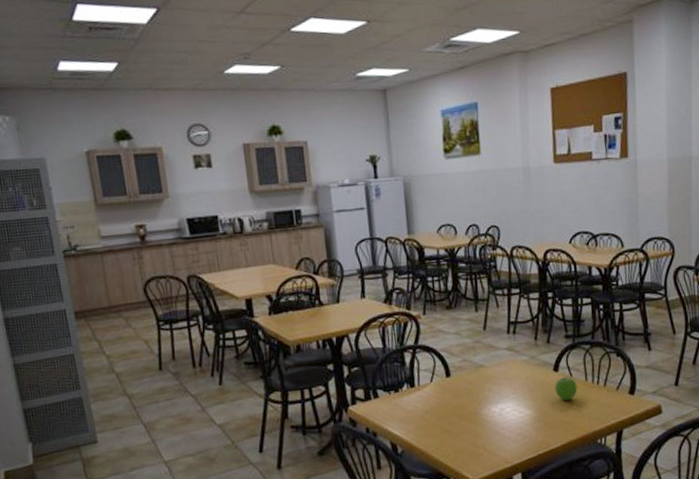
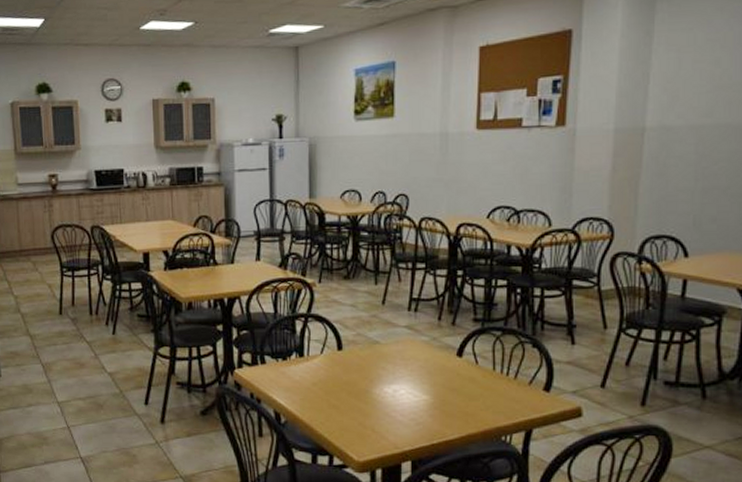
fruit: present [554,377,578,401] -> none [457,364,483,390]

